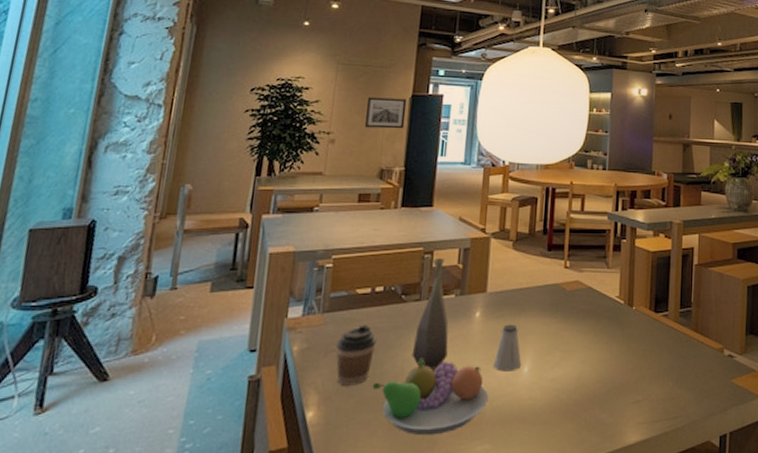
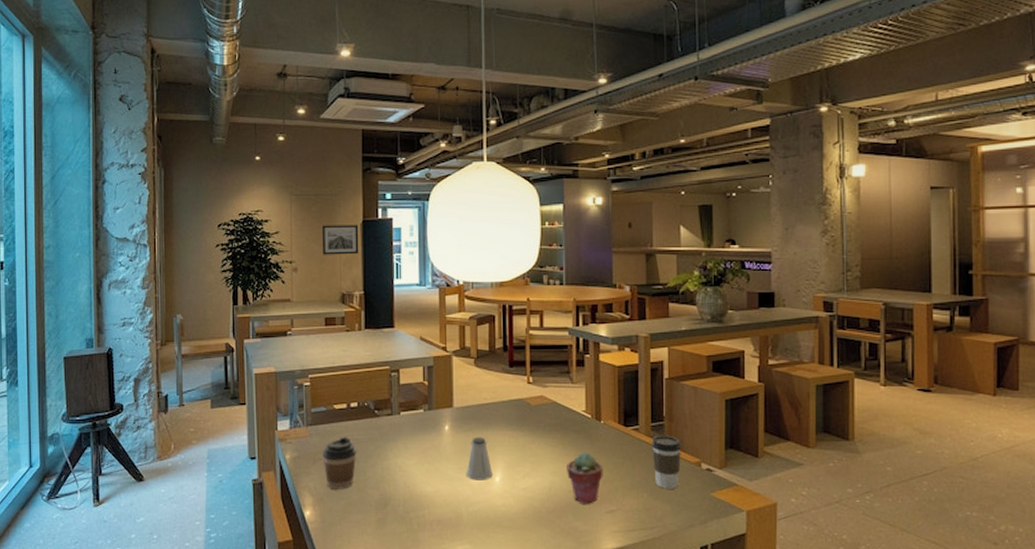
fruit bowl: present [372,358,489,436] -> none [358,467,465,535]
bottle: present [412,258,449,370] -> none [390,376,422,477]
potted succulent: none [596,339,632,395] -> present [567,452,603,504]
coffee cup: none [679,321,707,376] -> present [652,435,682,489]

